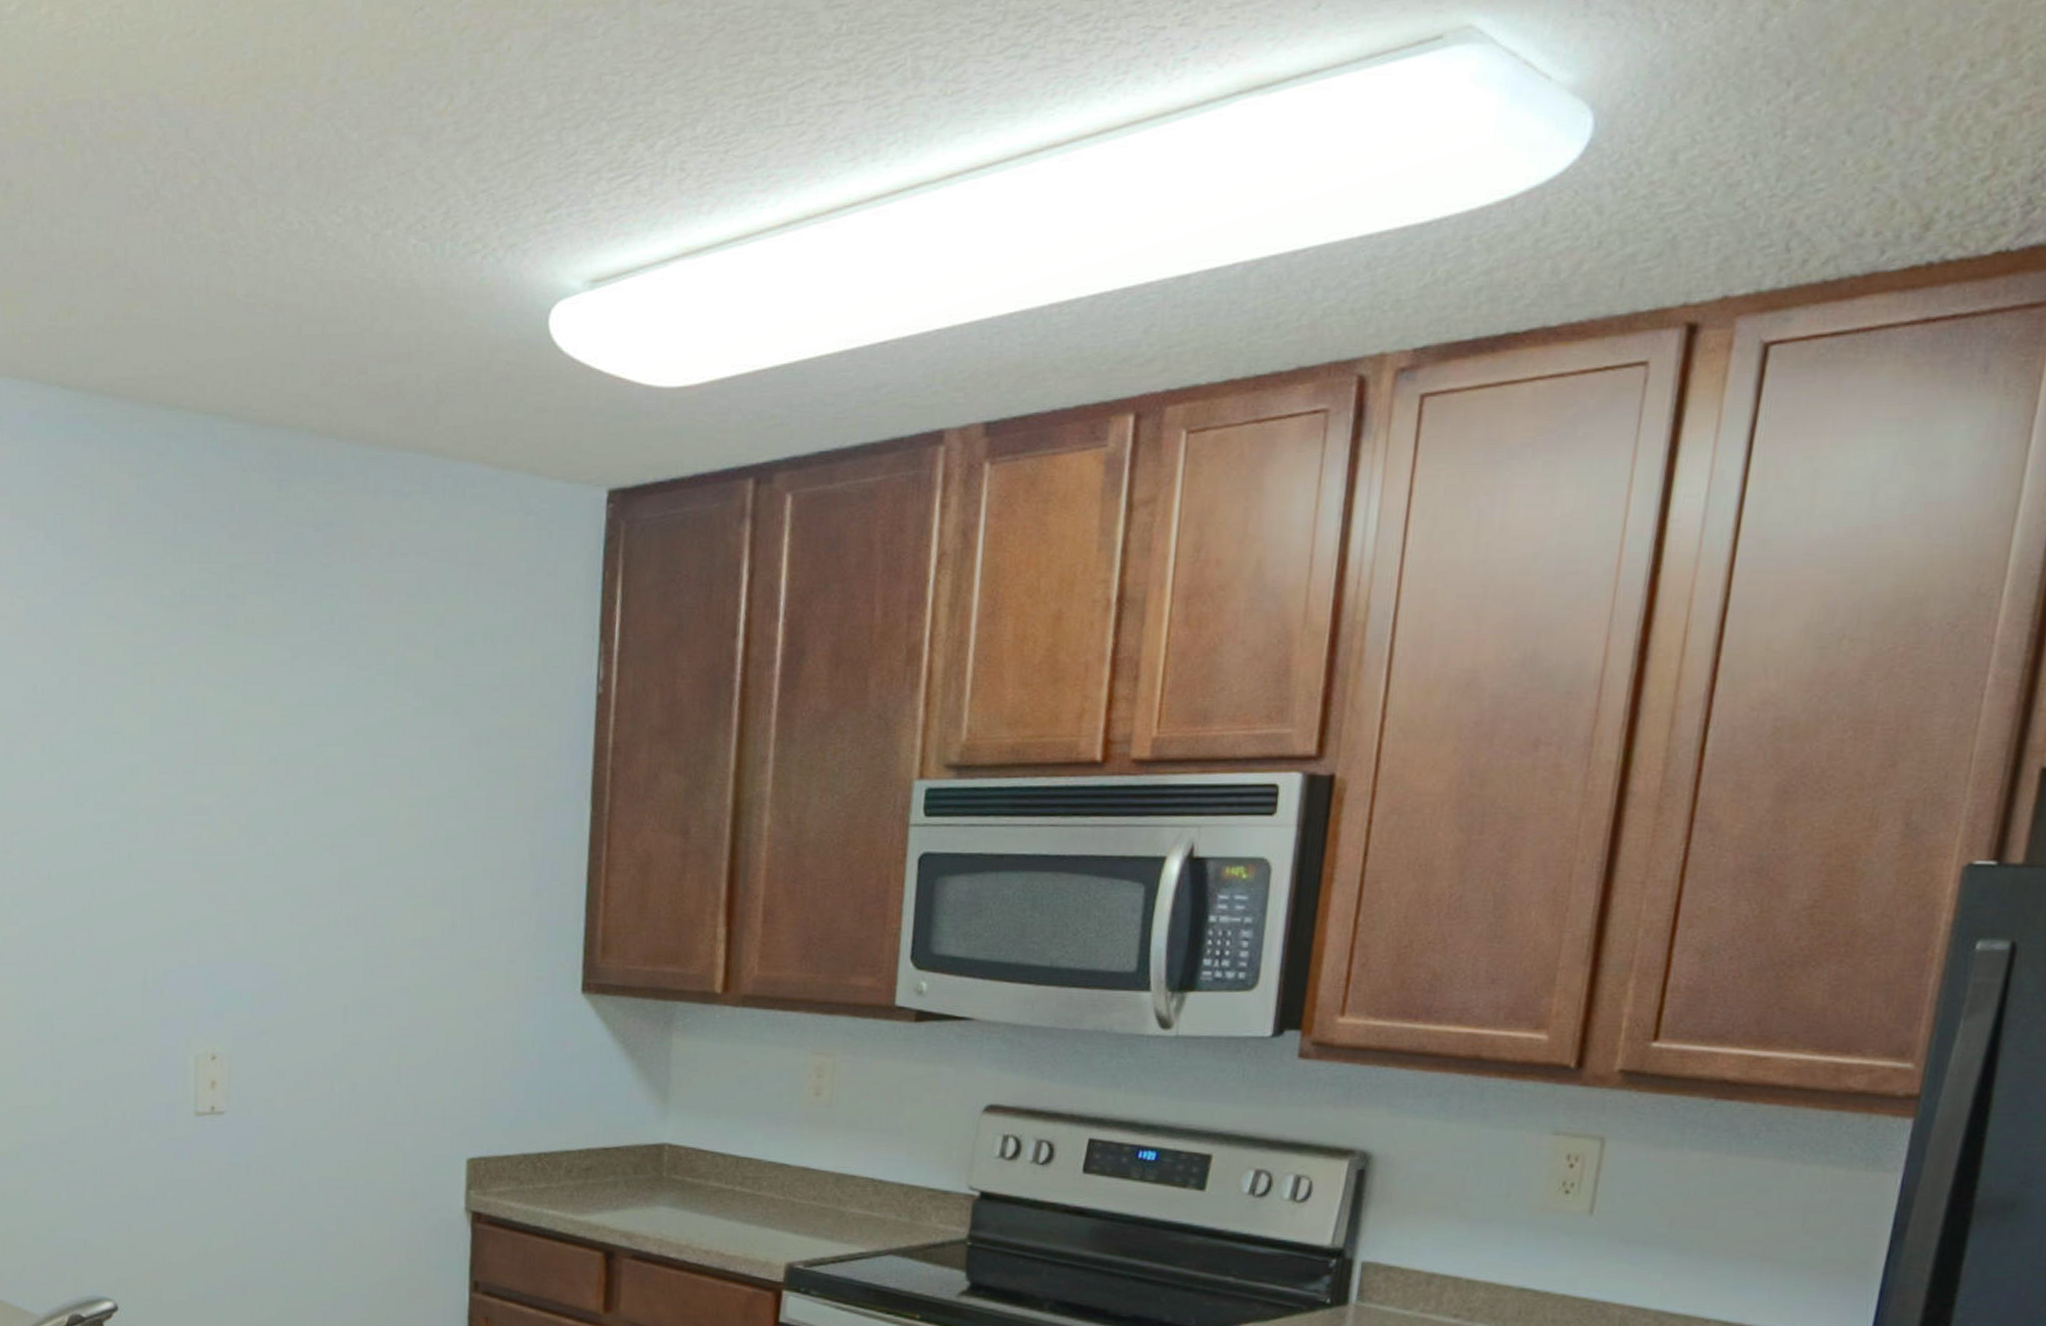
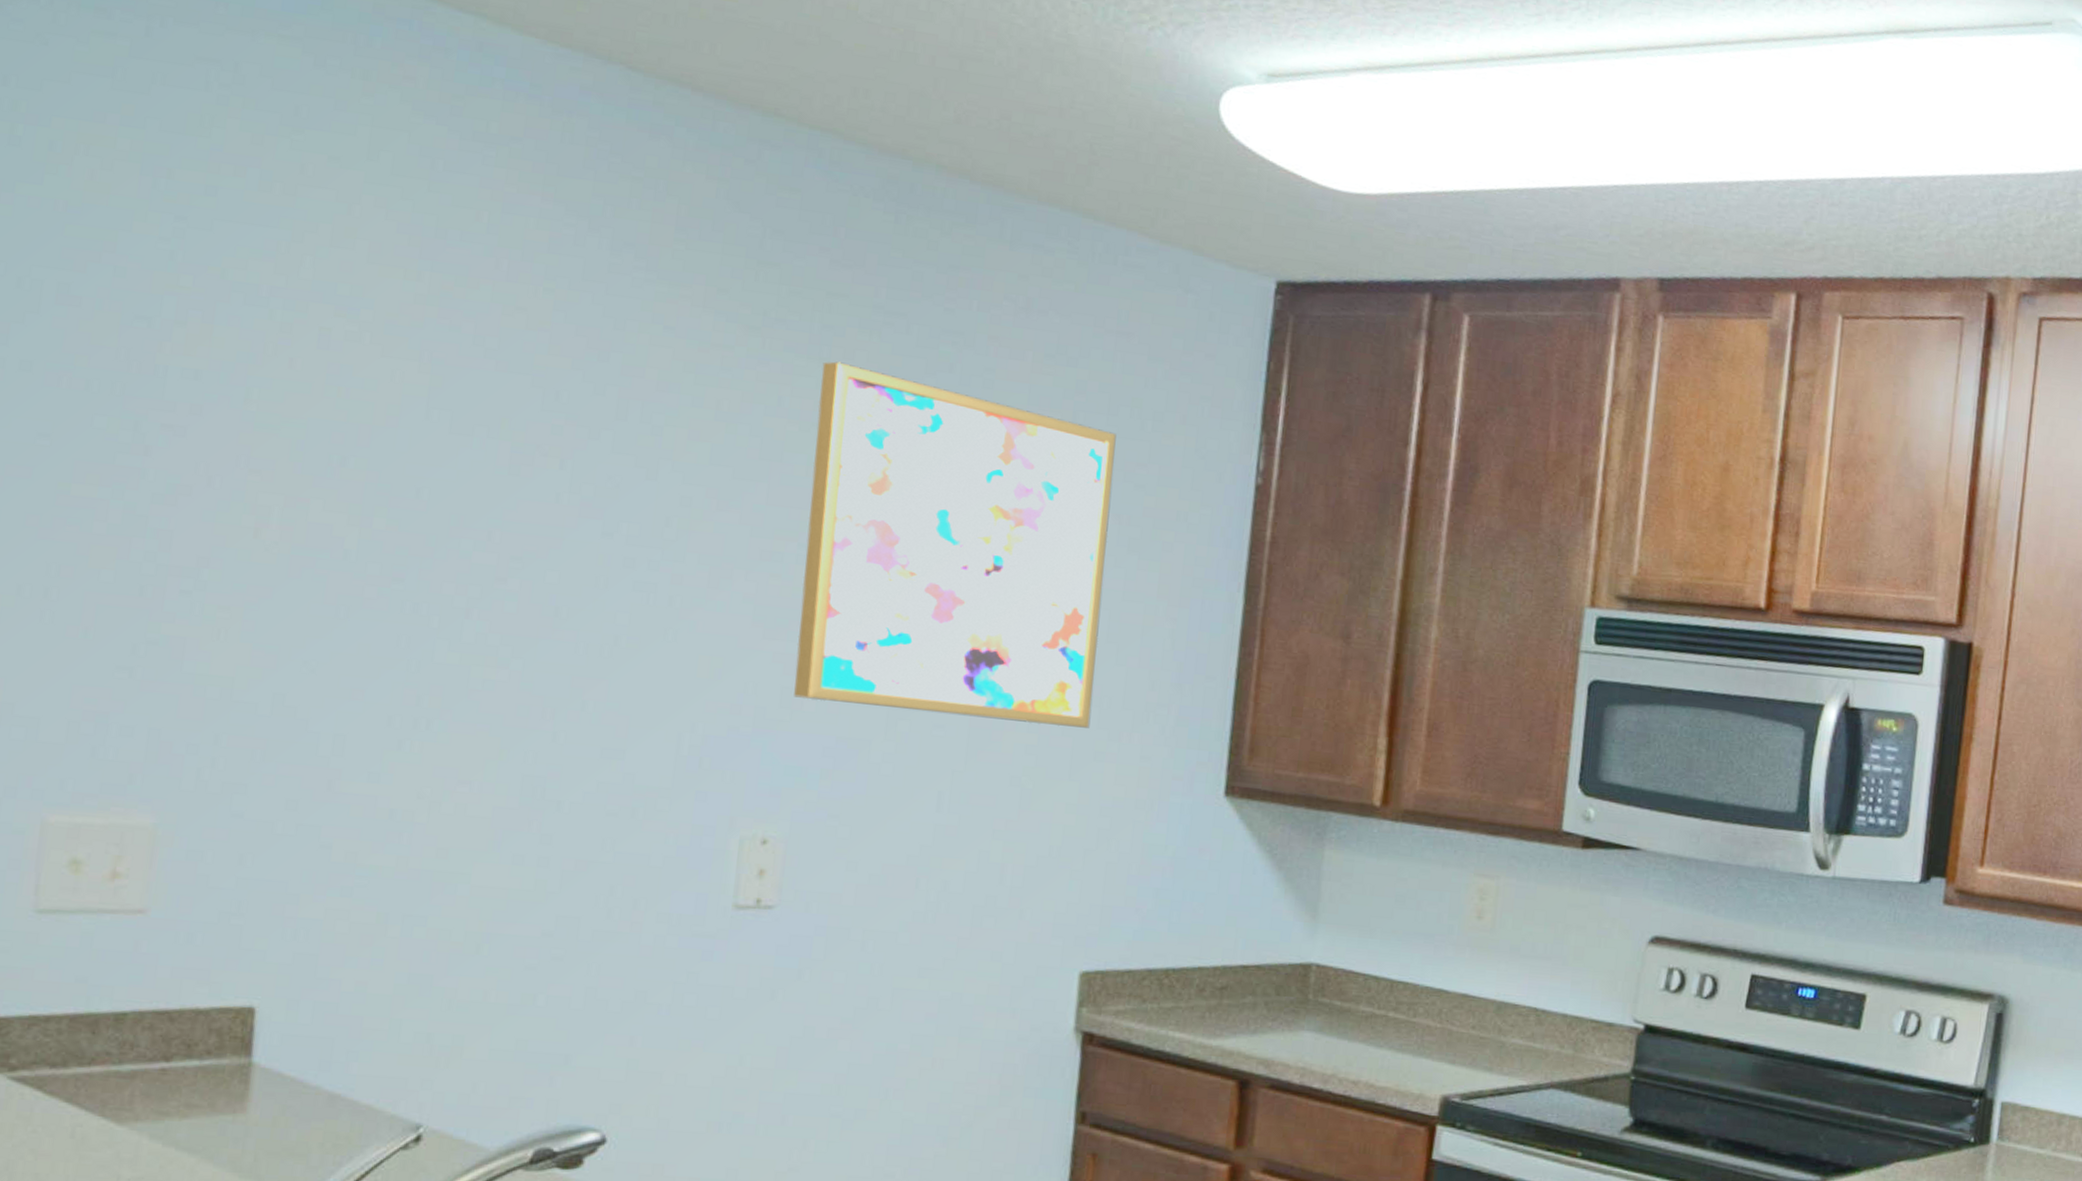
wall art: none [226,627,473,940] -> present [794,361,1116,728]

